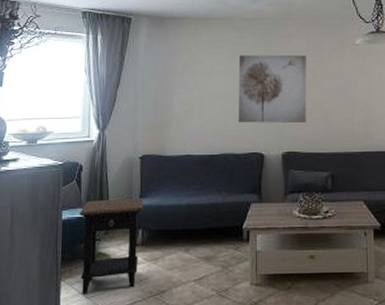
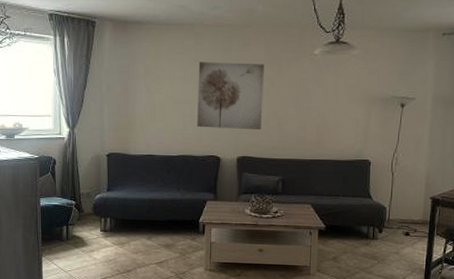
side table: present [79,197,143,295] -> none [55,190,110,269]

